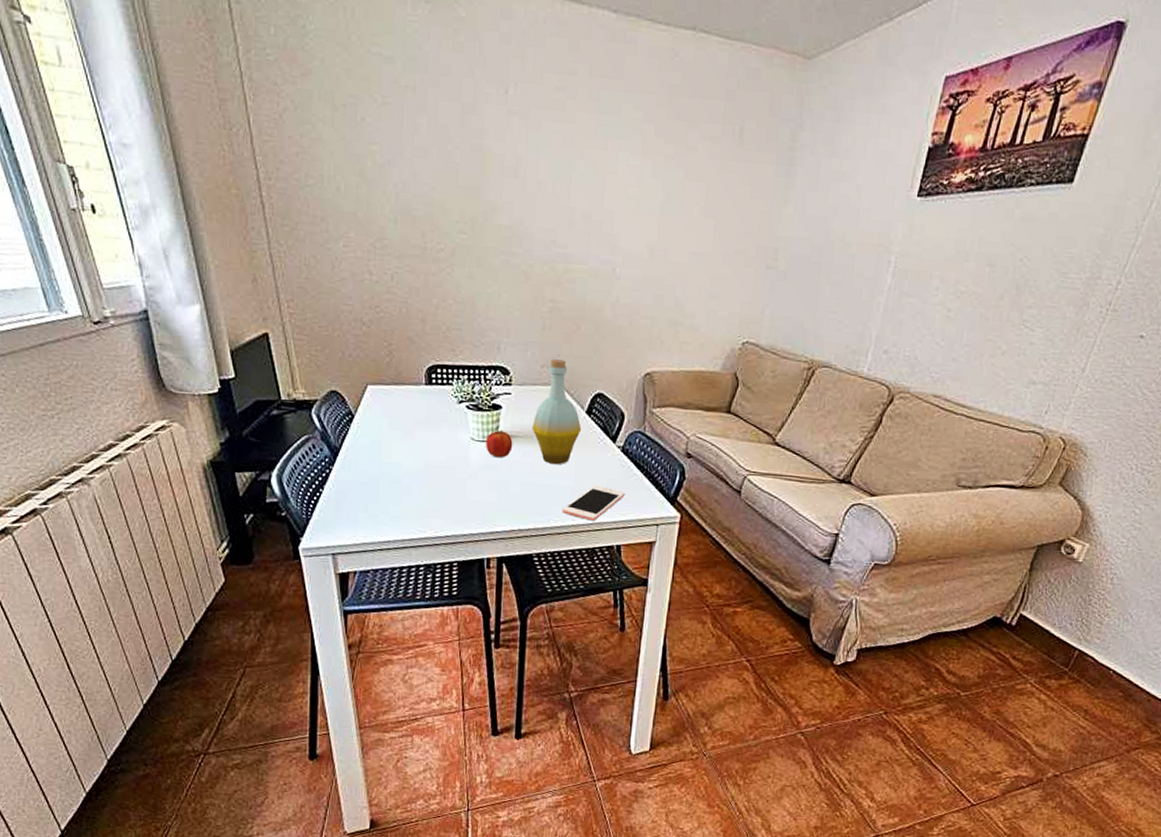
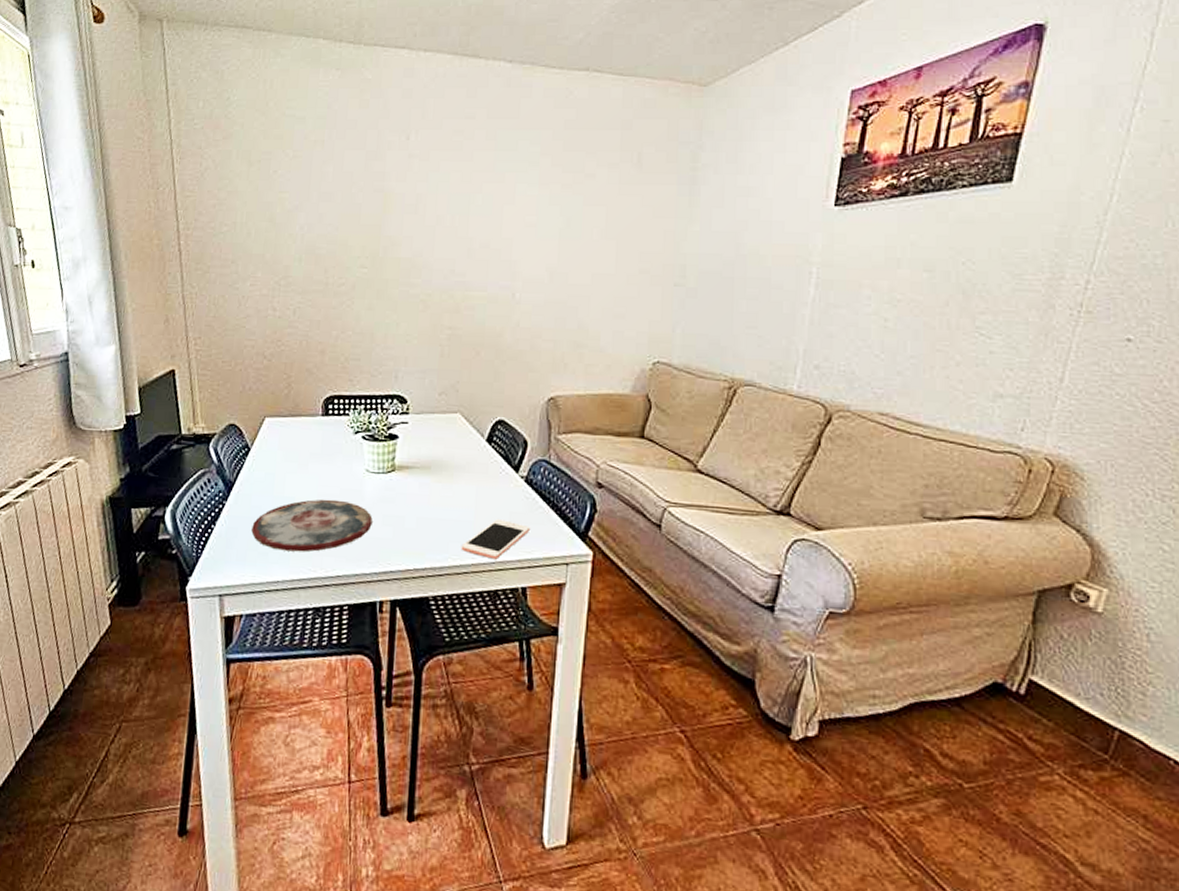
plate: none [360,465,478,515] -> present [251,499,373,552]
fruit: present [486,430,513,458] -> none [381,460,410,491]
bottle: present [532,359,582,465] -> none [429,386,482,497]

